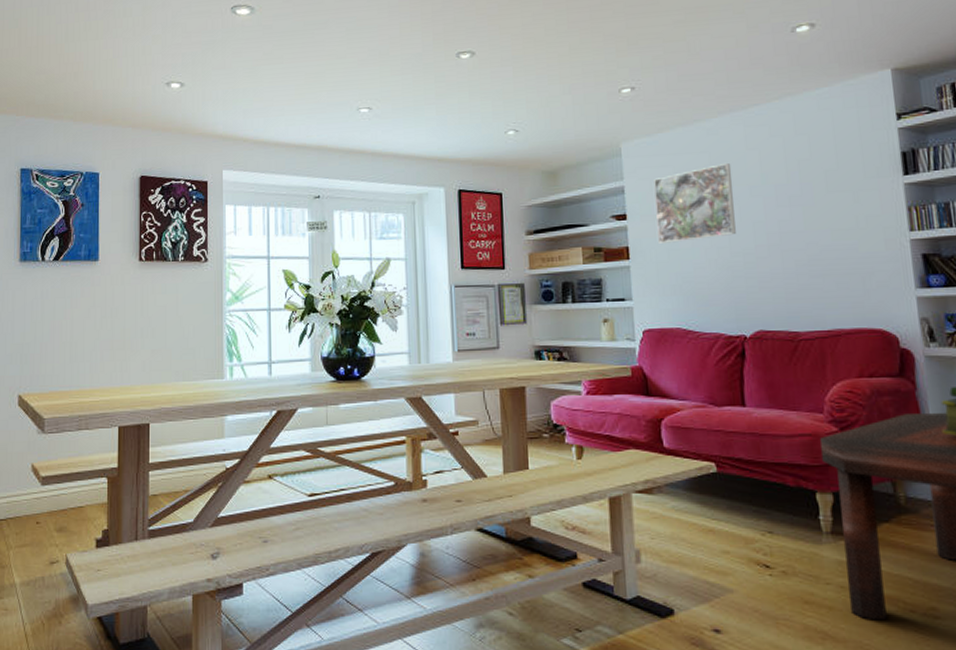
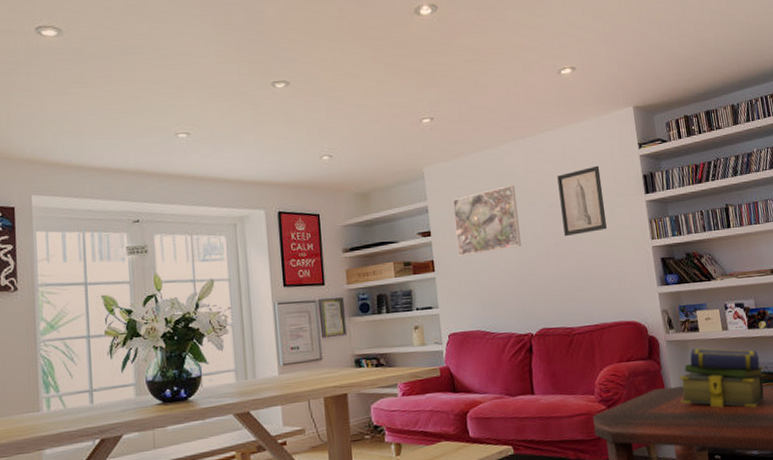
wall art: none [785,140,849,225] -> present [557,165,607,237]

